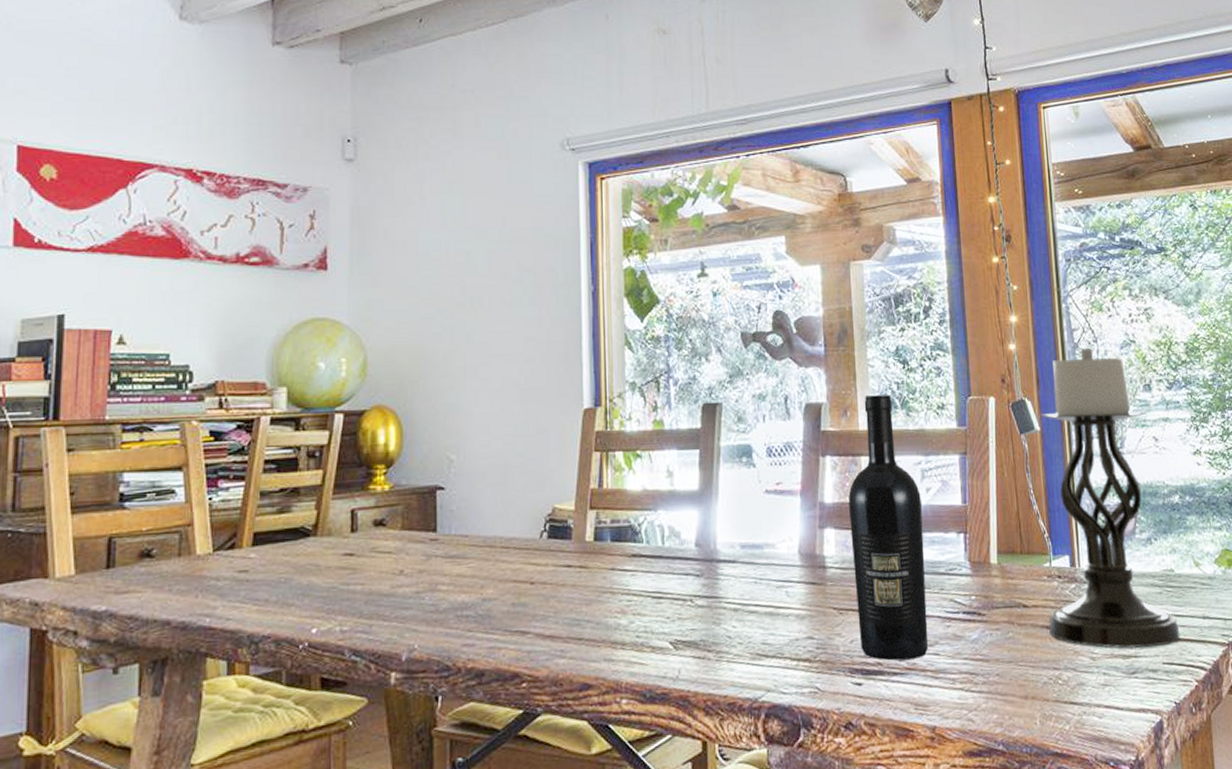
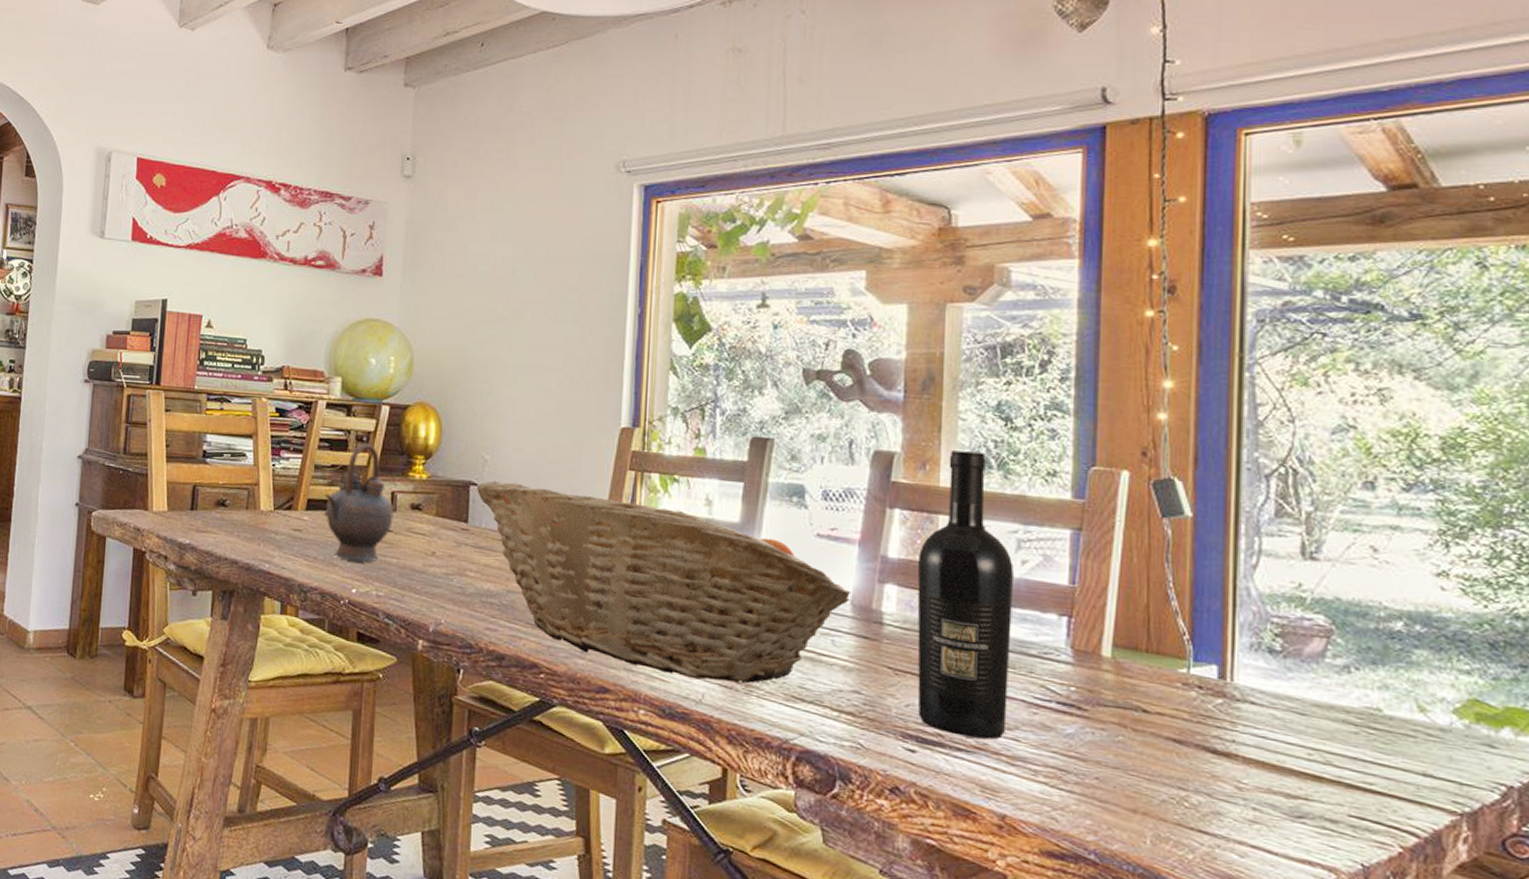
teapot: none [273,458,355,597] -> present [323,443,394,562]
fruit basket: none [444,480,798,656] -> present [477,481,852,683]
candle holder: present [1040,348,1181,649] -> none [1177,428,1382,796]

